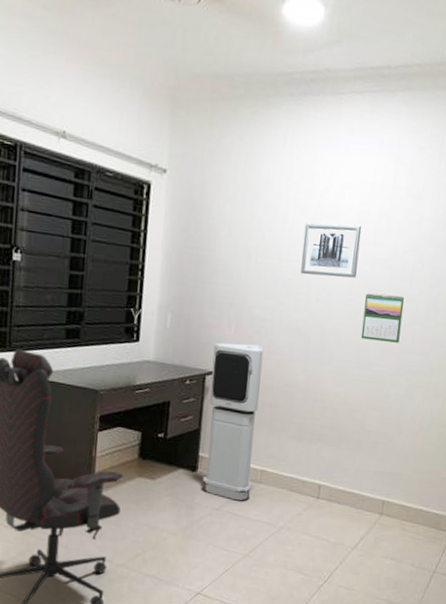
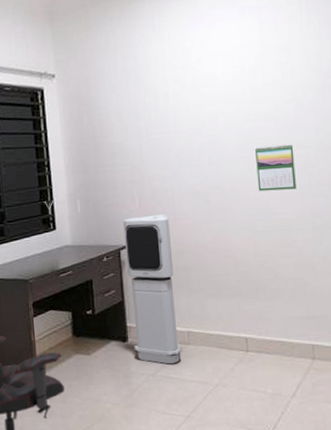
wall art: present [301,223,362,278] -> none [185,87,242,142]

